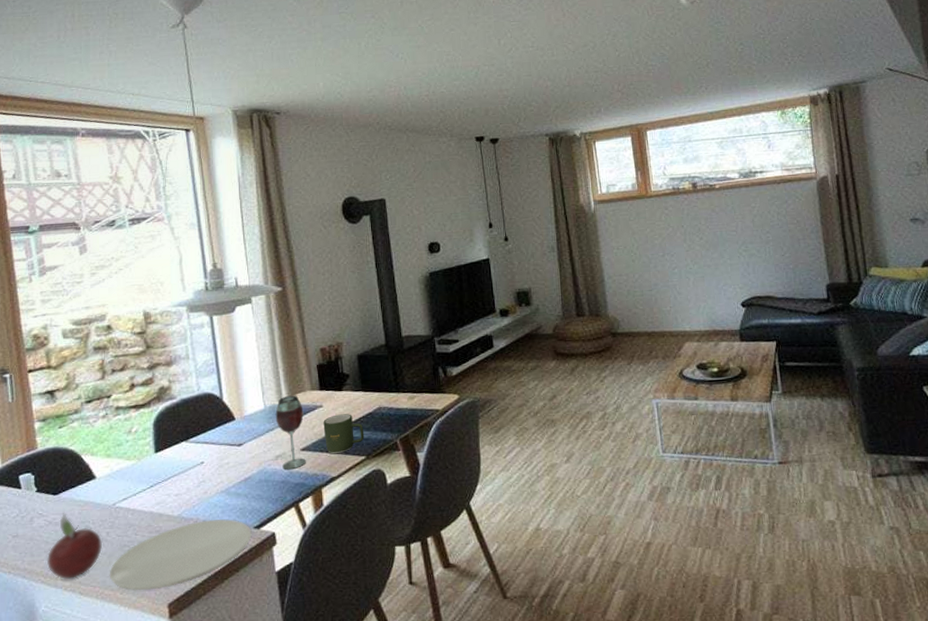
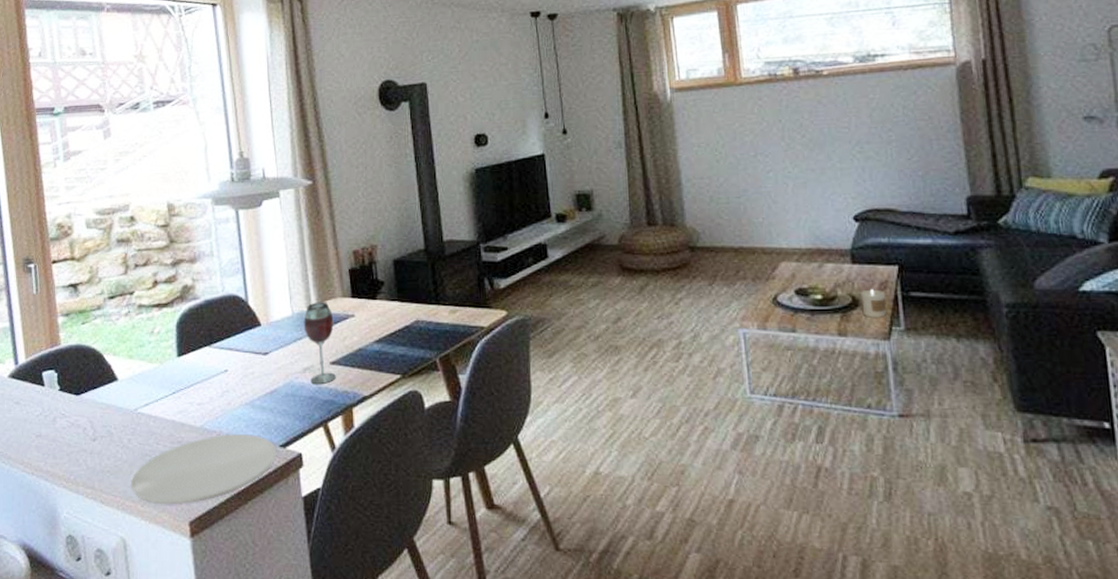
fruit: present [46,512,103,579] -> none [68,414,124,485]
mug: present [323,414,365,454] -> none [355,326,400,371]
candle: none [748,361,769,386] -> present [861,289,887,319]

